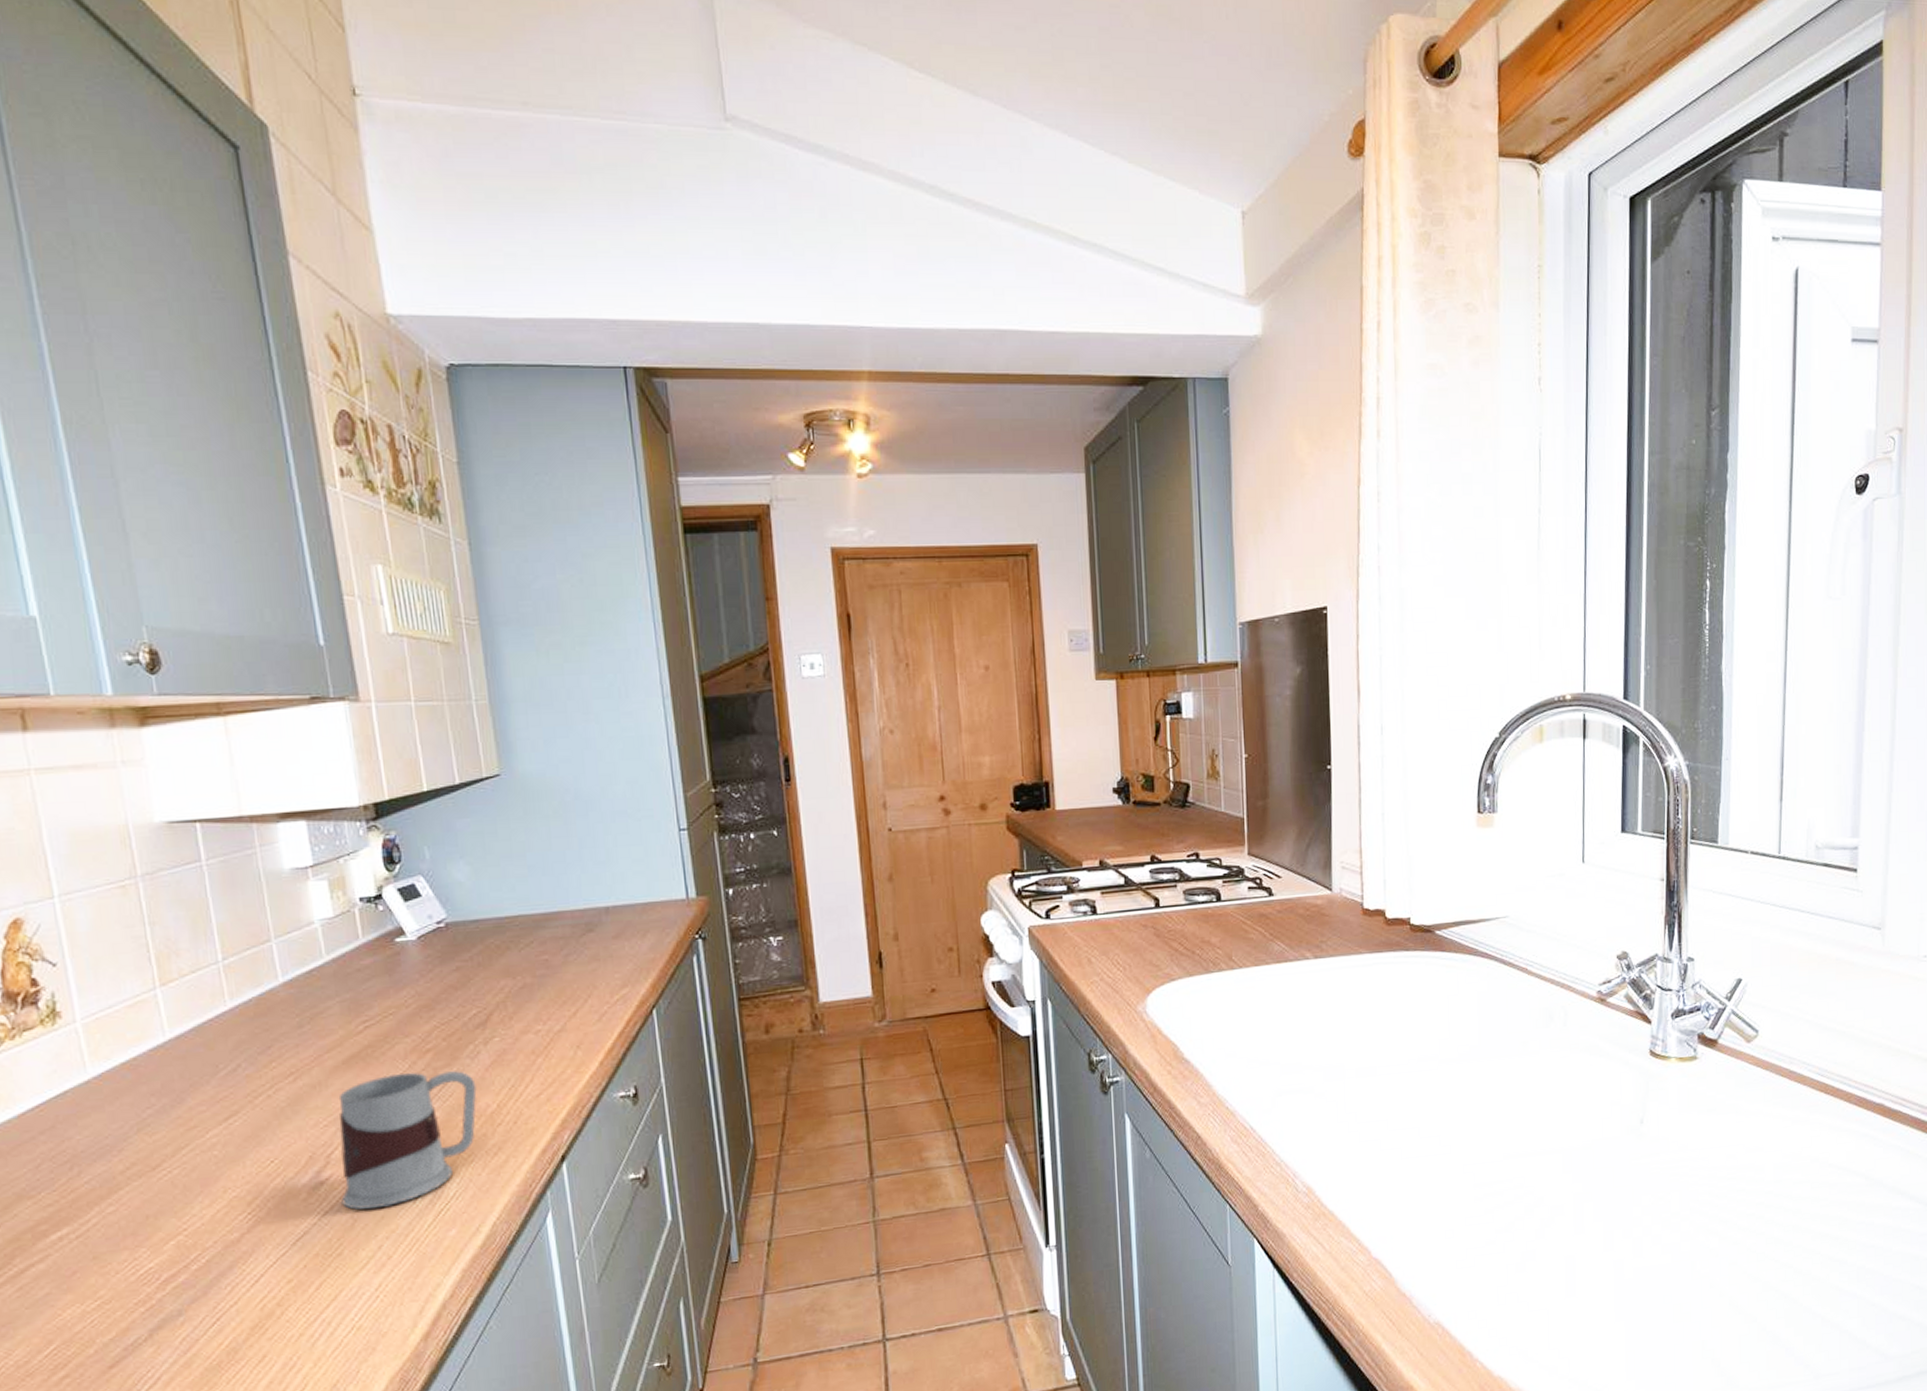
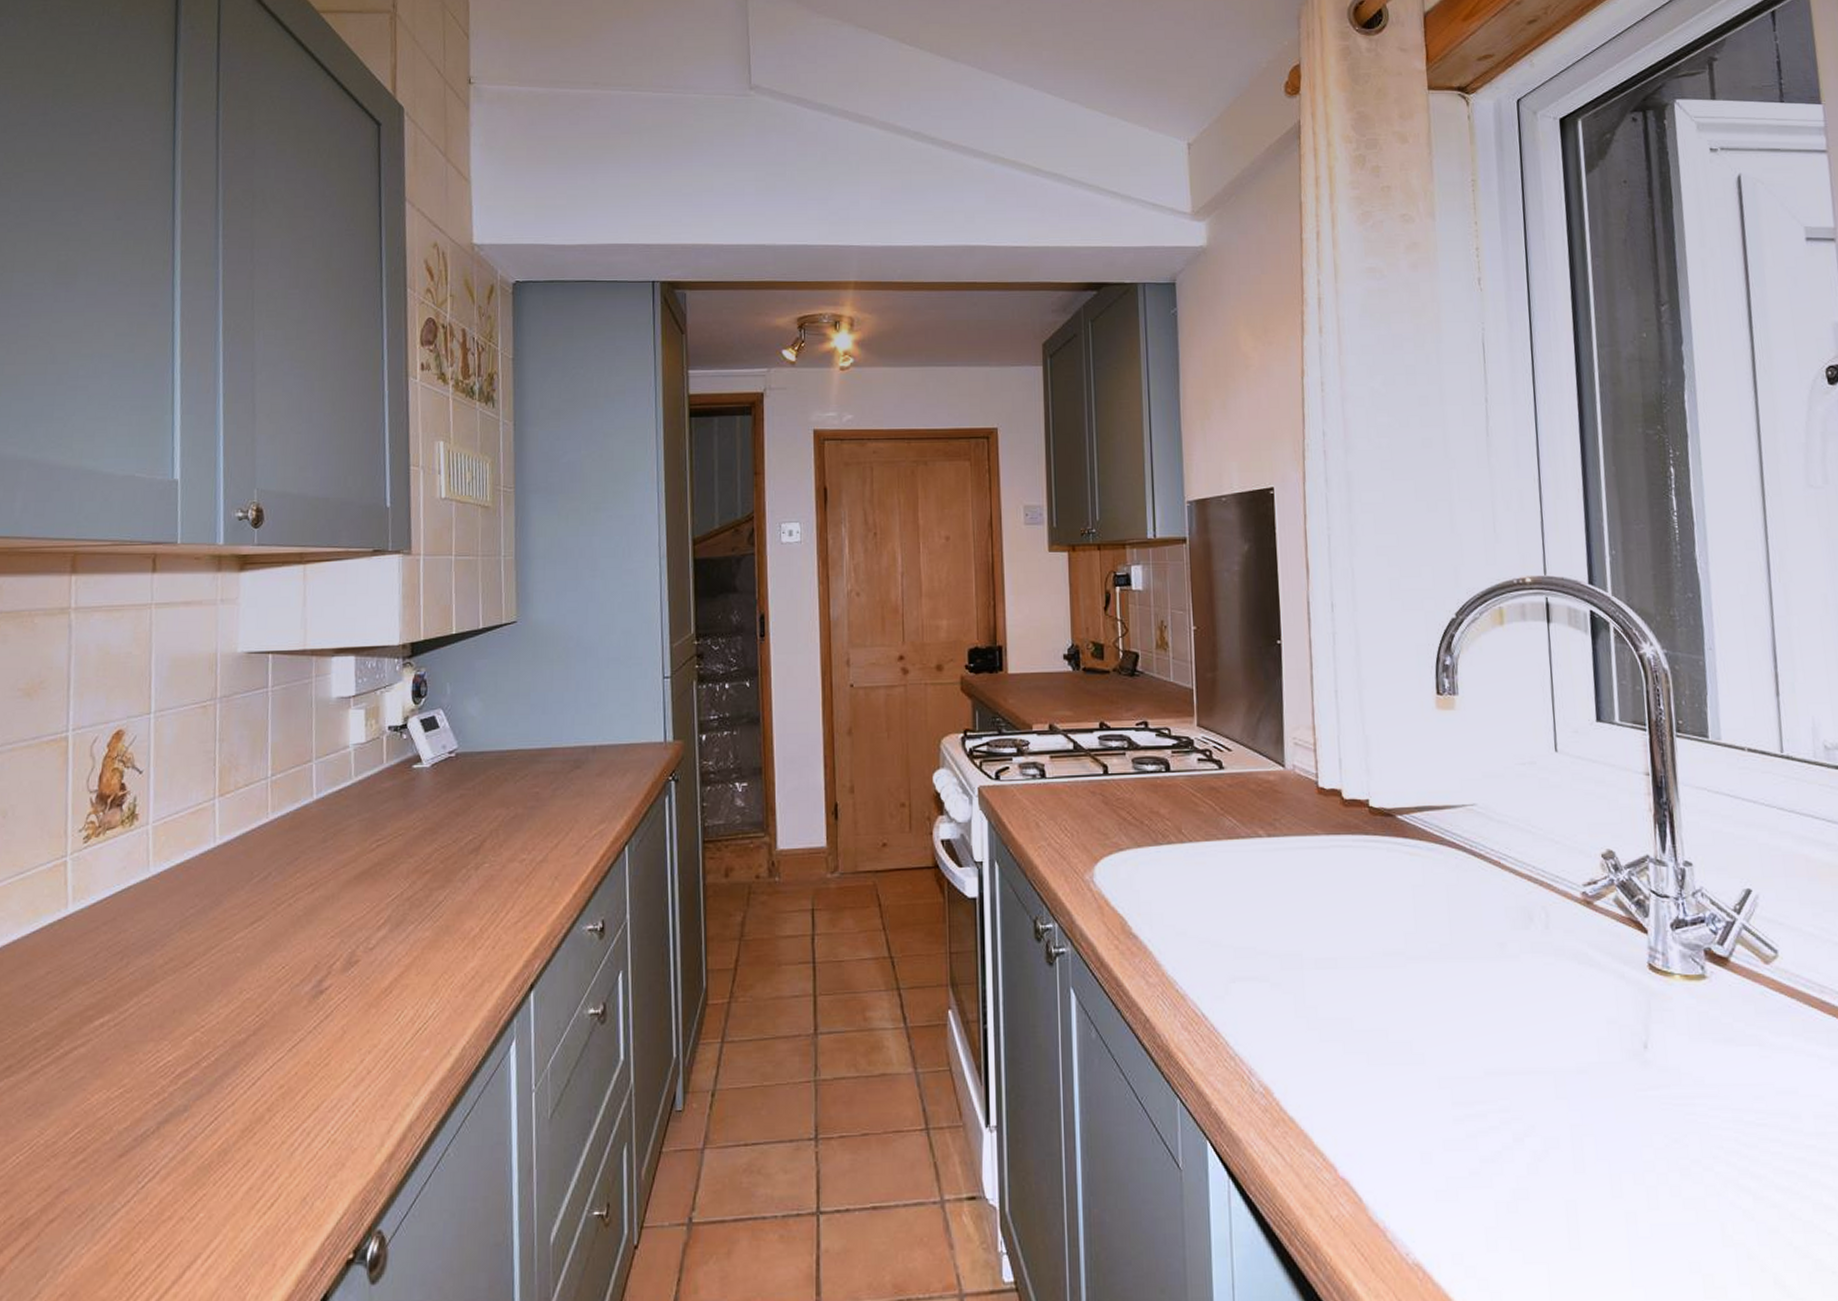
mug: present [338,1071,477,1210] -> none [335,892,464,1022]

